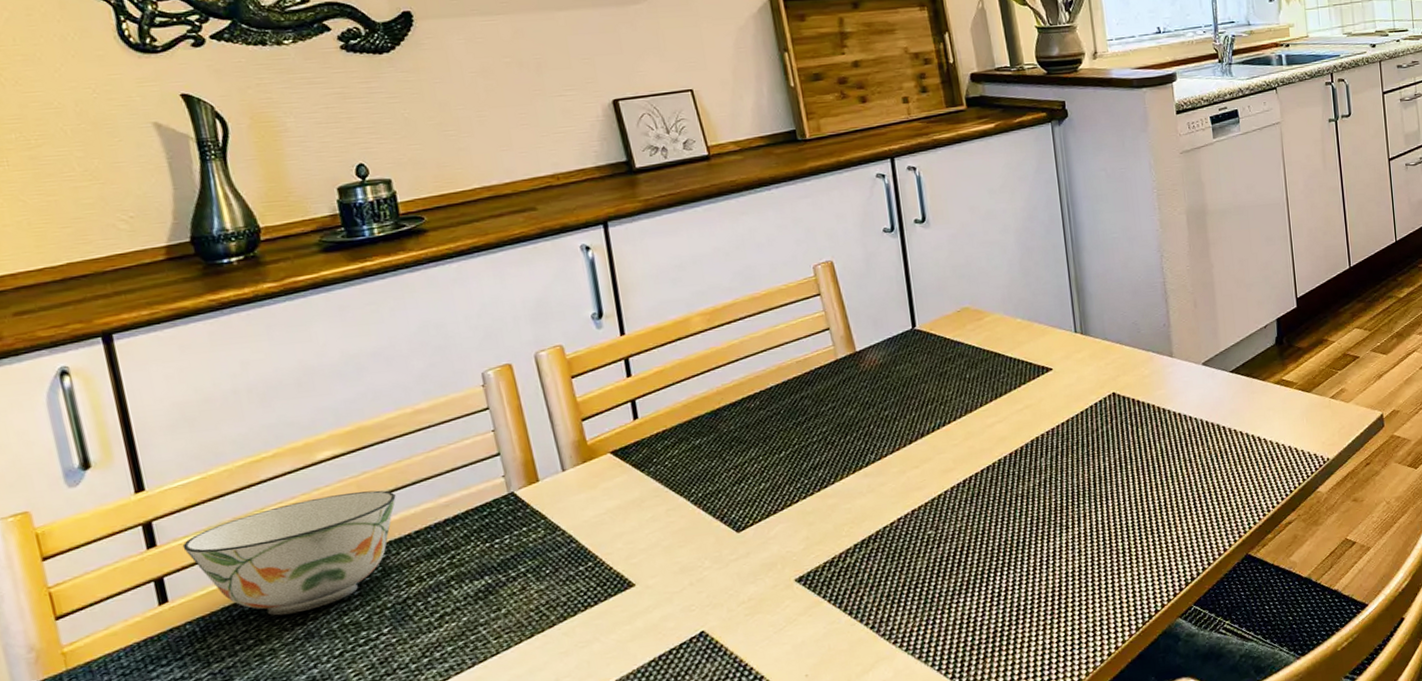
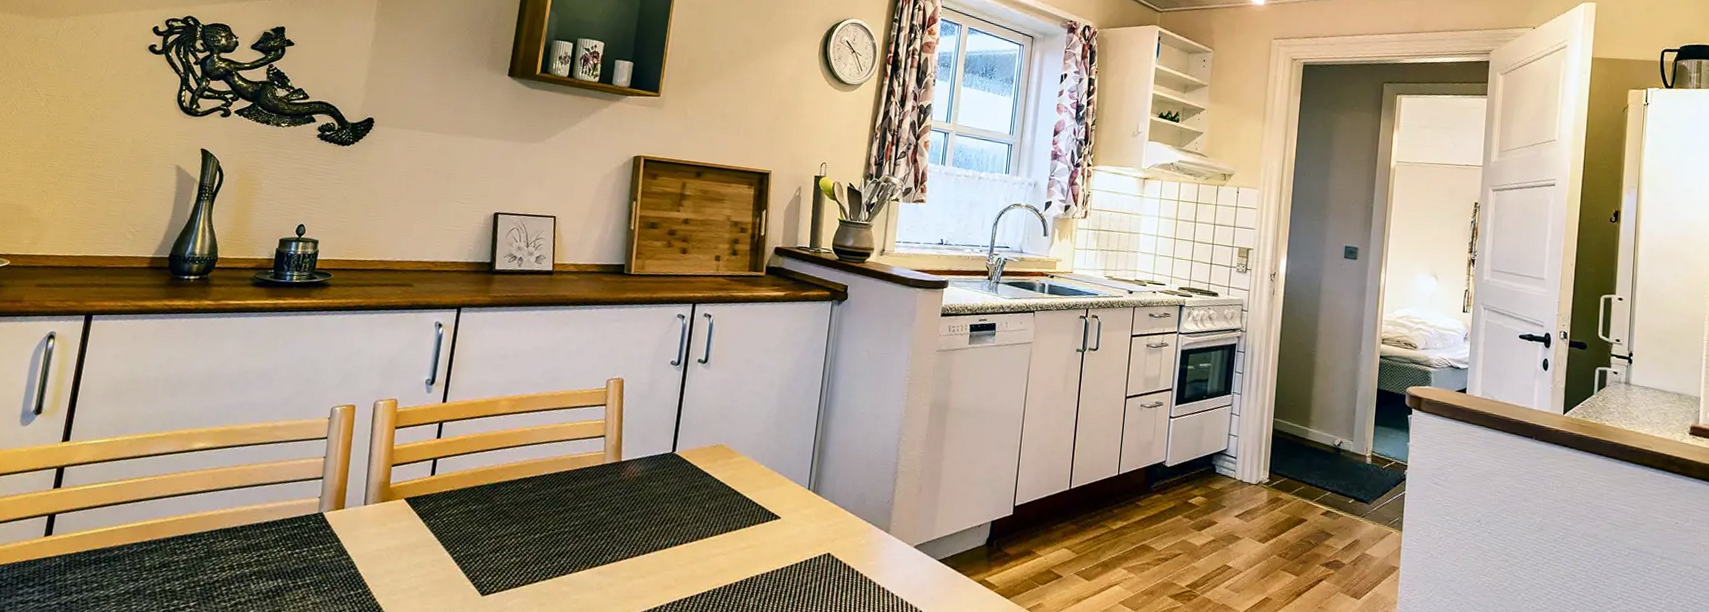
soup bowl: present [182,490,396,616] -> none [77,478,238,571]

